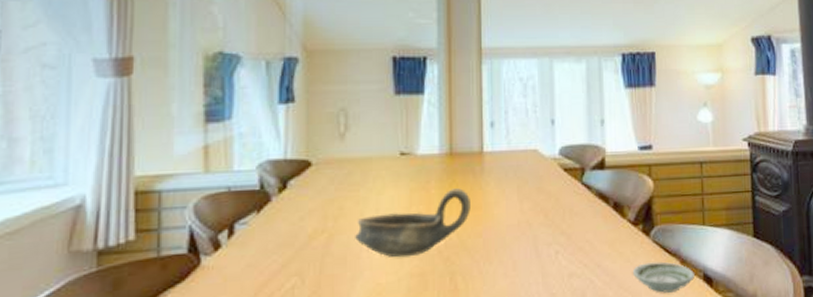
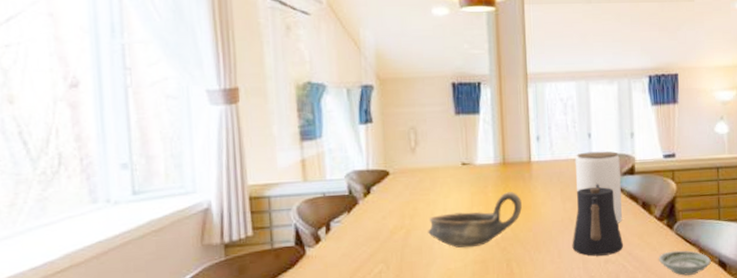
kettle: none [530,180,591,269] -> present [572,184,623,256]
jar: none [535,140,590,228] -> present [575,151,622,223]

